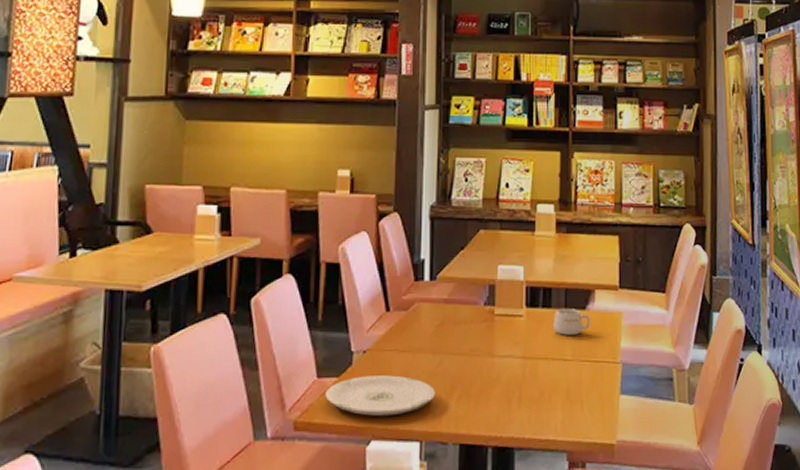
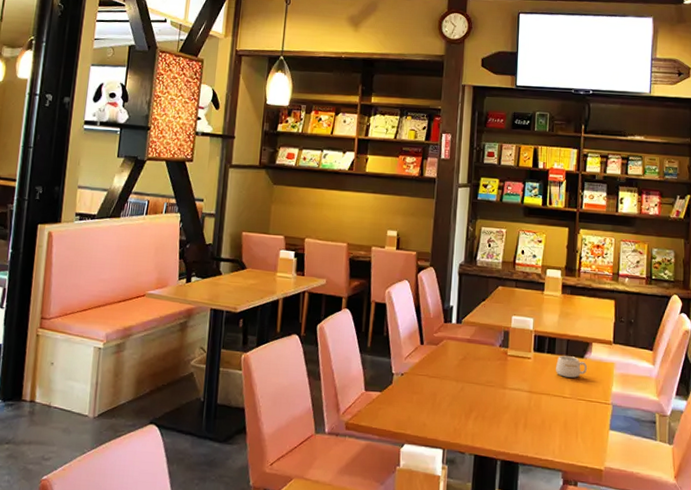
plate: present [325,375,435,417] -> none [370,393,457,427]

